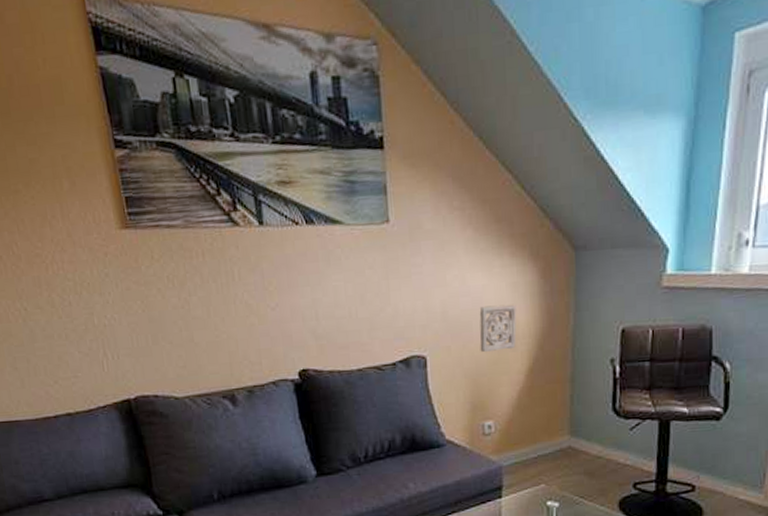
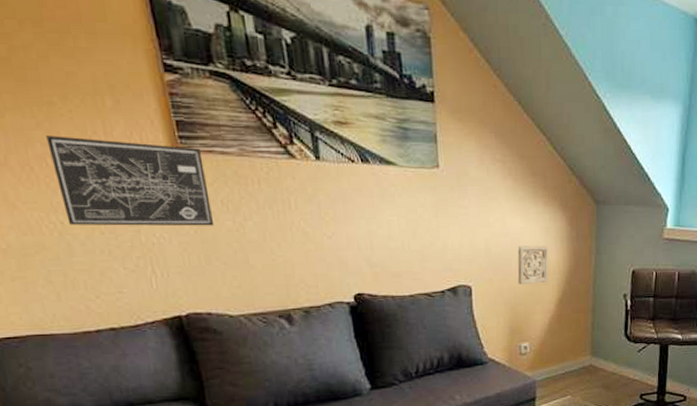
wall art: none [13,223,161,312] -> present [46,136,215,226]

